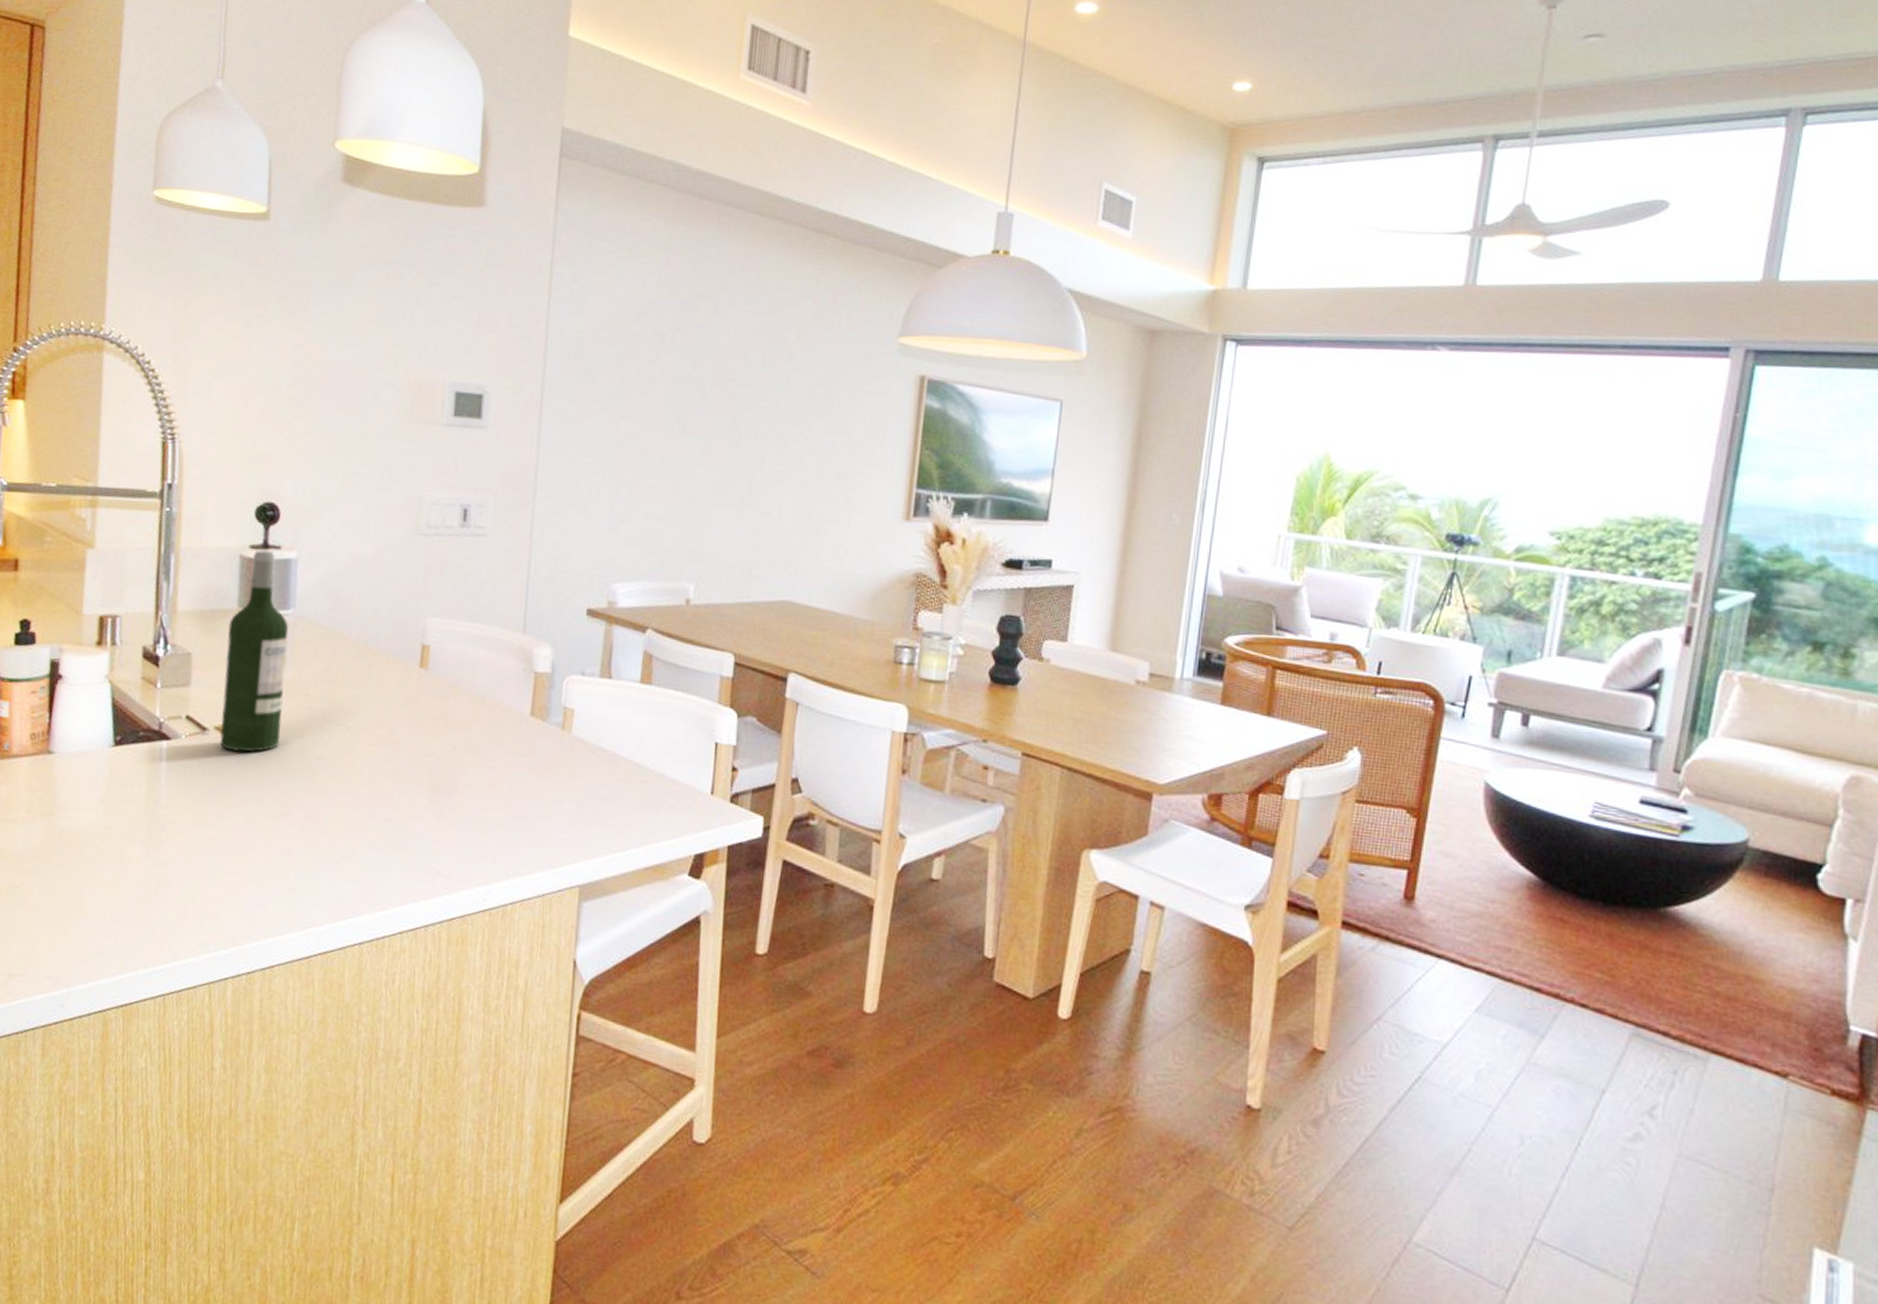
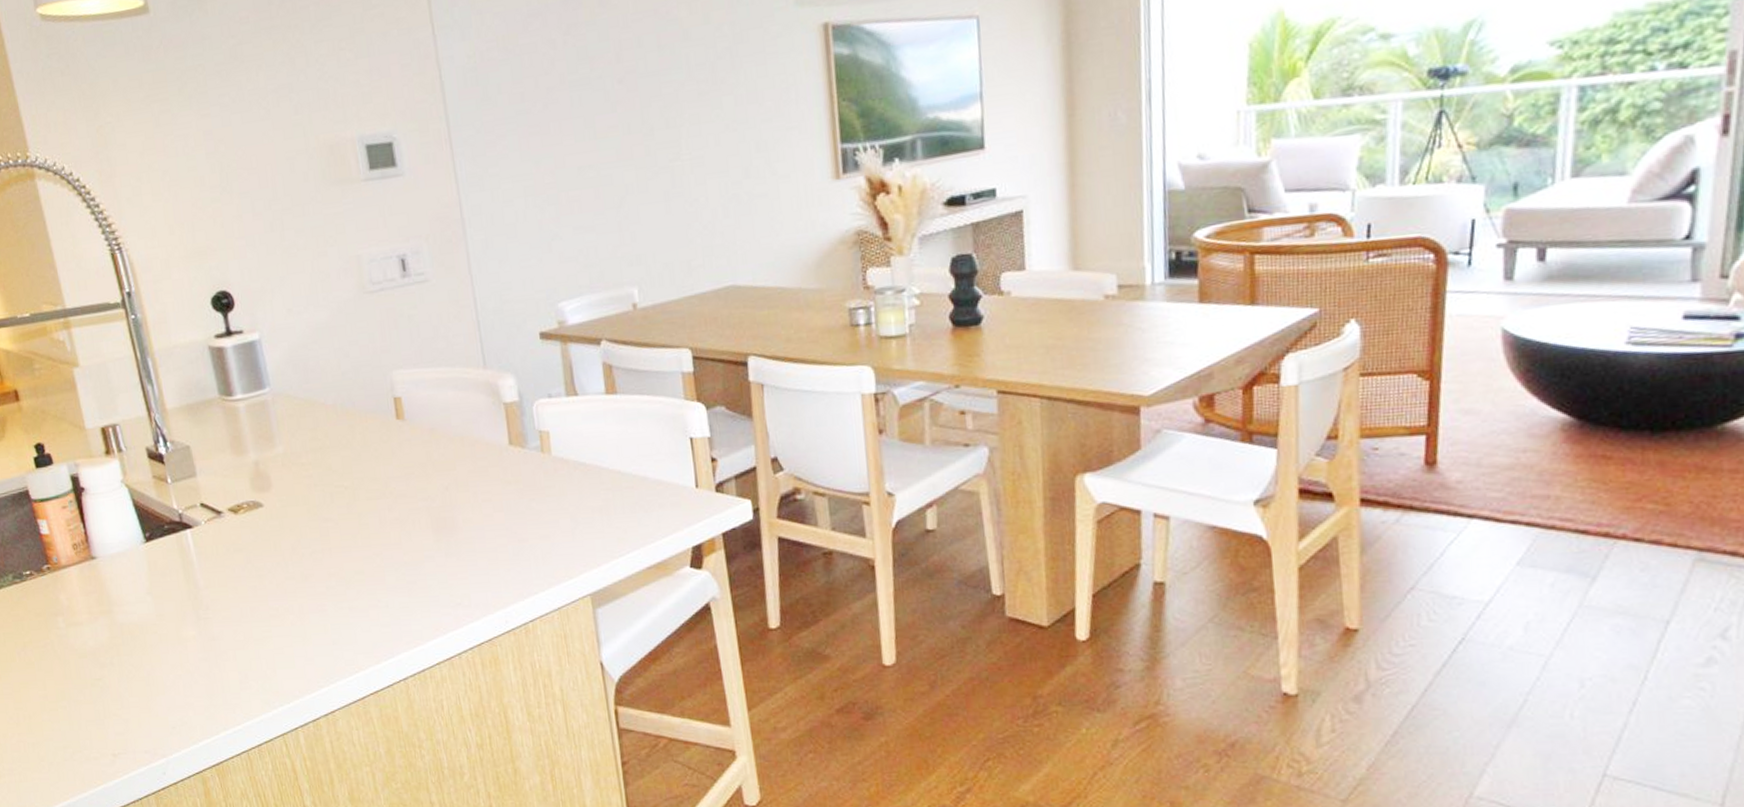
wine bottle: present [219,550,289,753] -> none [215,337,289,528]

